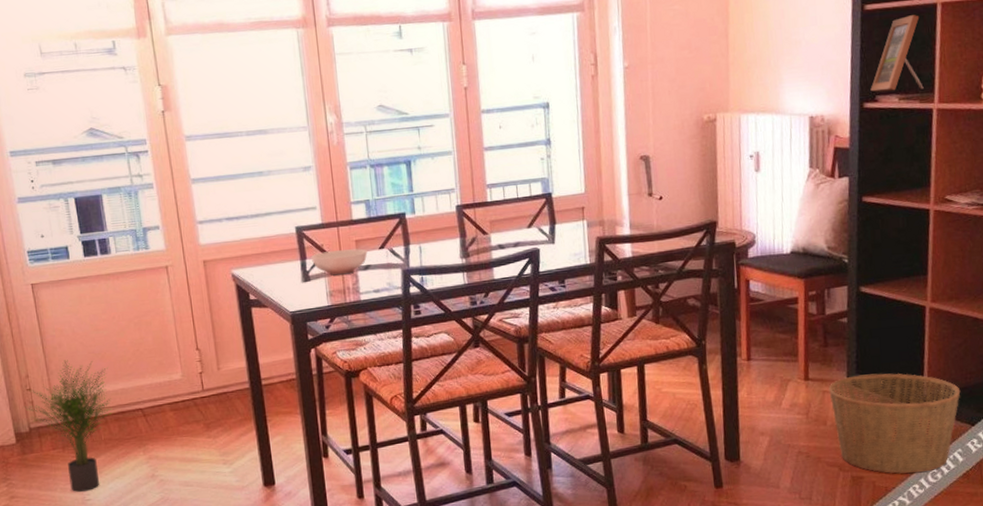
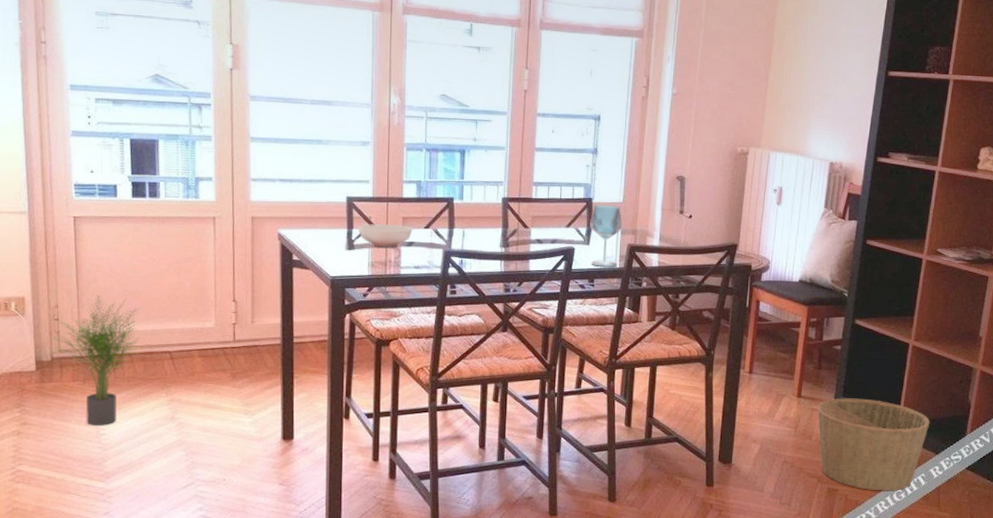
wine glass: none [551,197,588,266] -> present [589,204,623,267]
picture frame: present [870,15,924,93] -> none [885,86,934,153]

